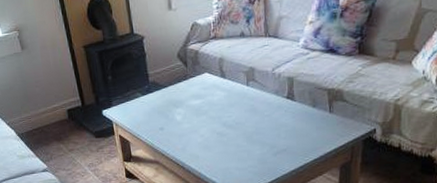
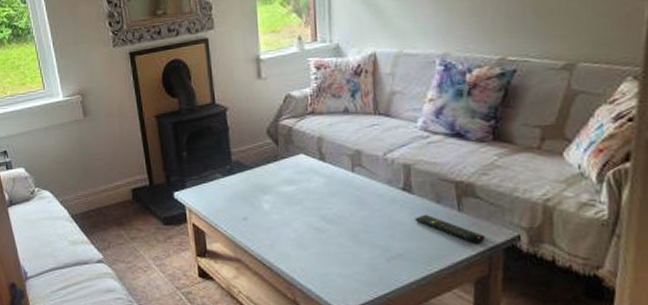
remote control: none [295,116,350,138] -> present [414,214,486,244]

